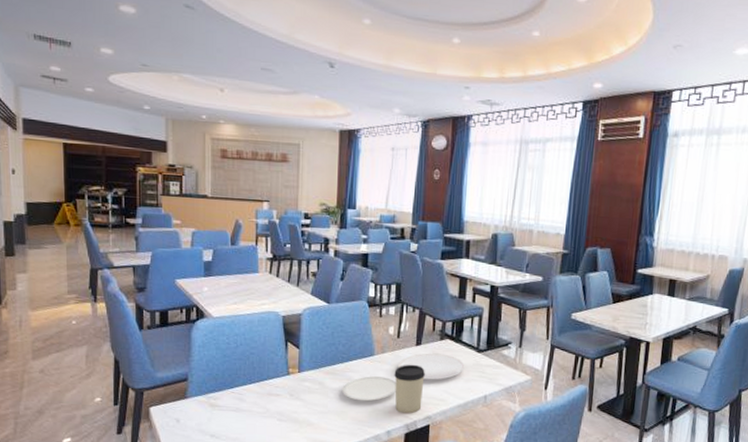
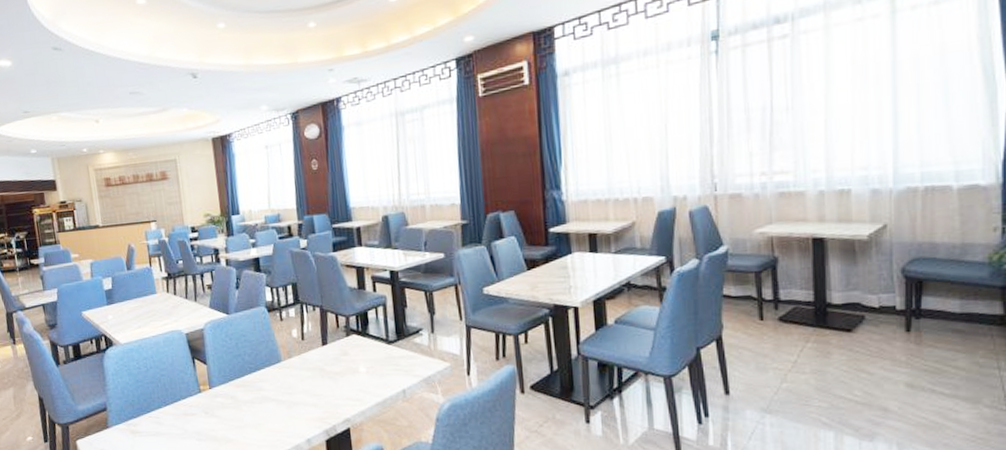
plate: present [342,376,396,402] -> none [255,383,310,411]
cup: present [394,364,425,414] -> none [304,365,339,419]
plate: present [397,353,465,380] -> none [306,350,377,380]

